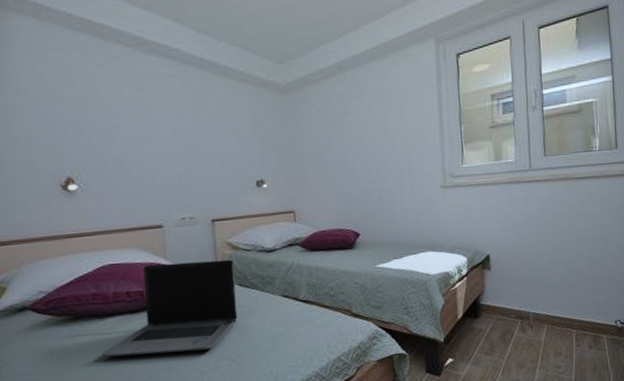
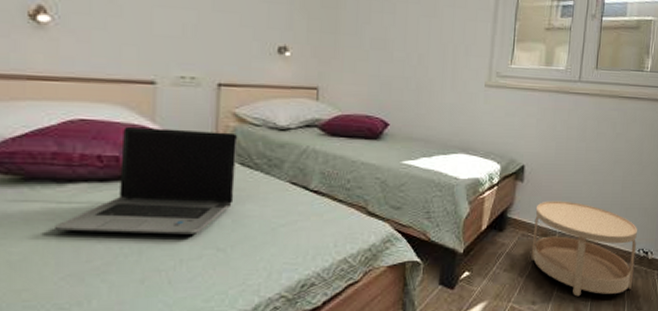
side table: none [506,283,614,372] -> present [531,200,637,297]

